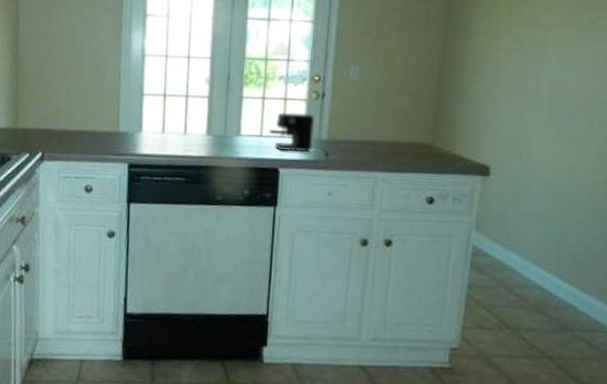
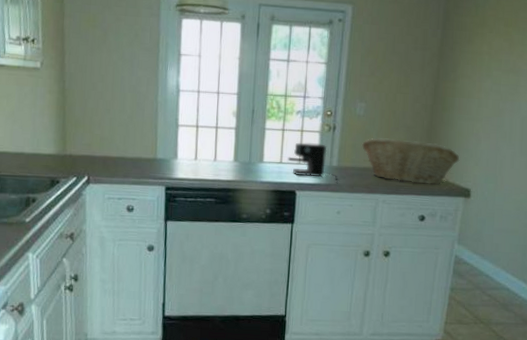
fruit basket: none [357,106,475,160] -> present [362,138,460,184]

